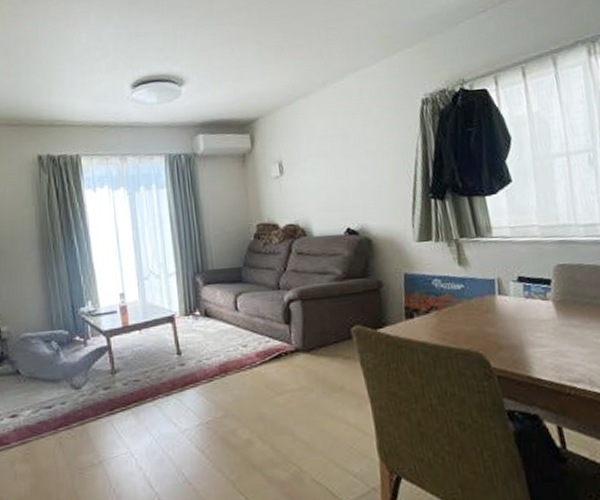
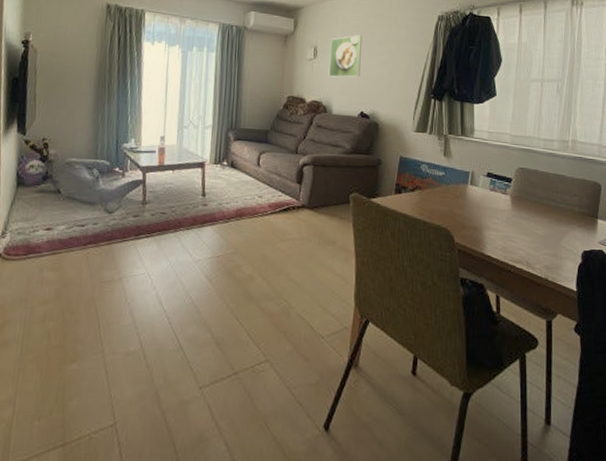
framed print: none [297,138,339,194] -> present [328,34,363,78]

